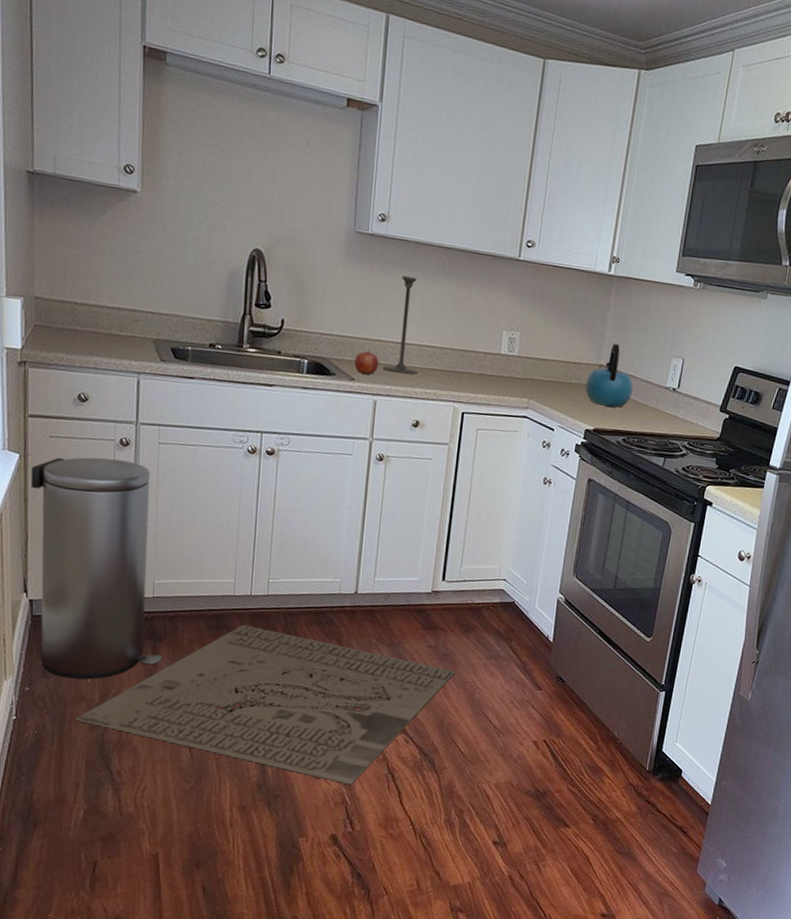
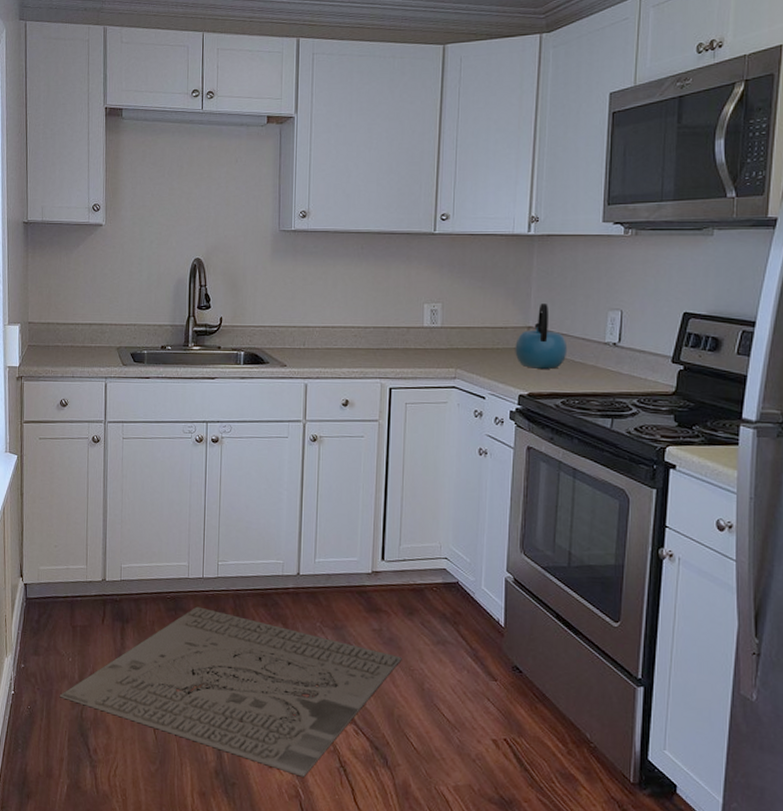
pedal bin: present [30,457,162,679] -> none [25,454,129,658]
fruit: present [354,350,380,375] -> none [285,336,308,359]
candlestick: present [383,275,419,375] -> none [312,264,345,356]

